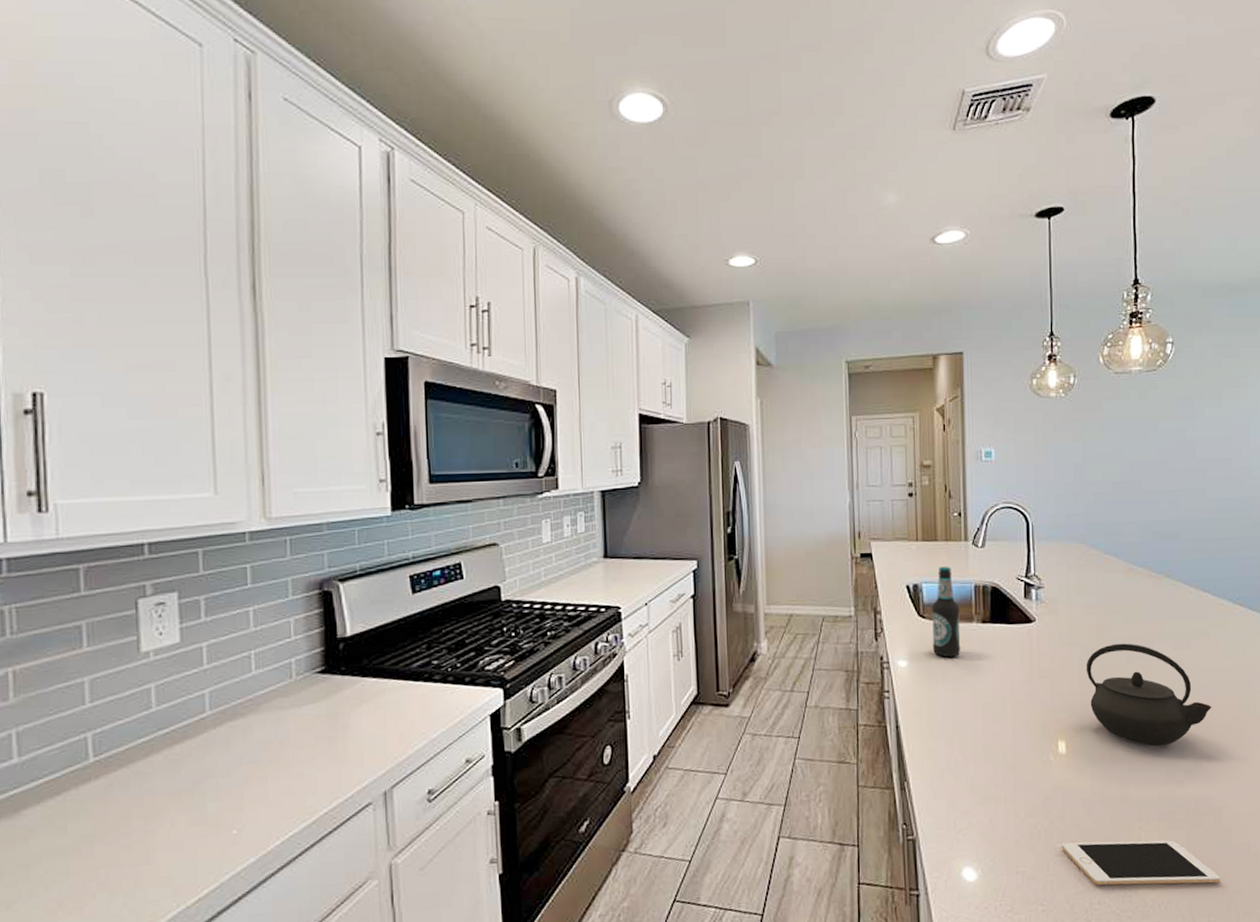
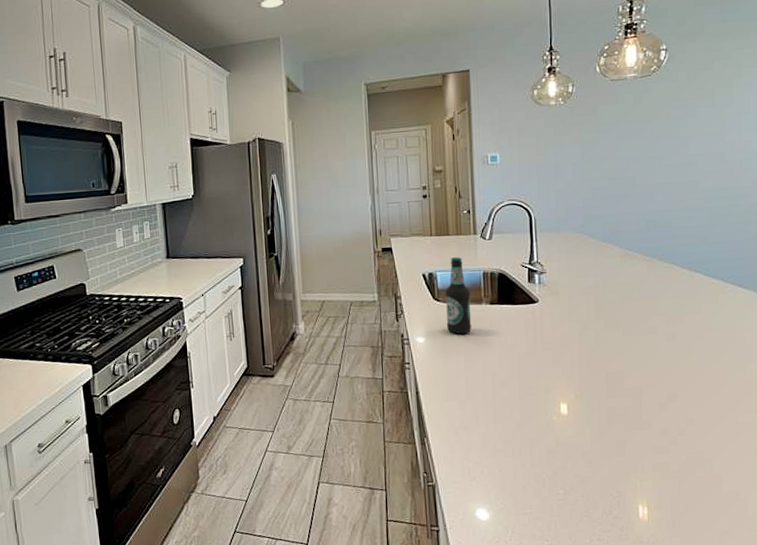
cell phone: present [1061,840,1220,886] -> none [564,488,711,525]
kettle: present [1086,643,1212,746] -> none [585,319,703,408]

